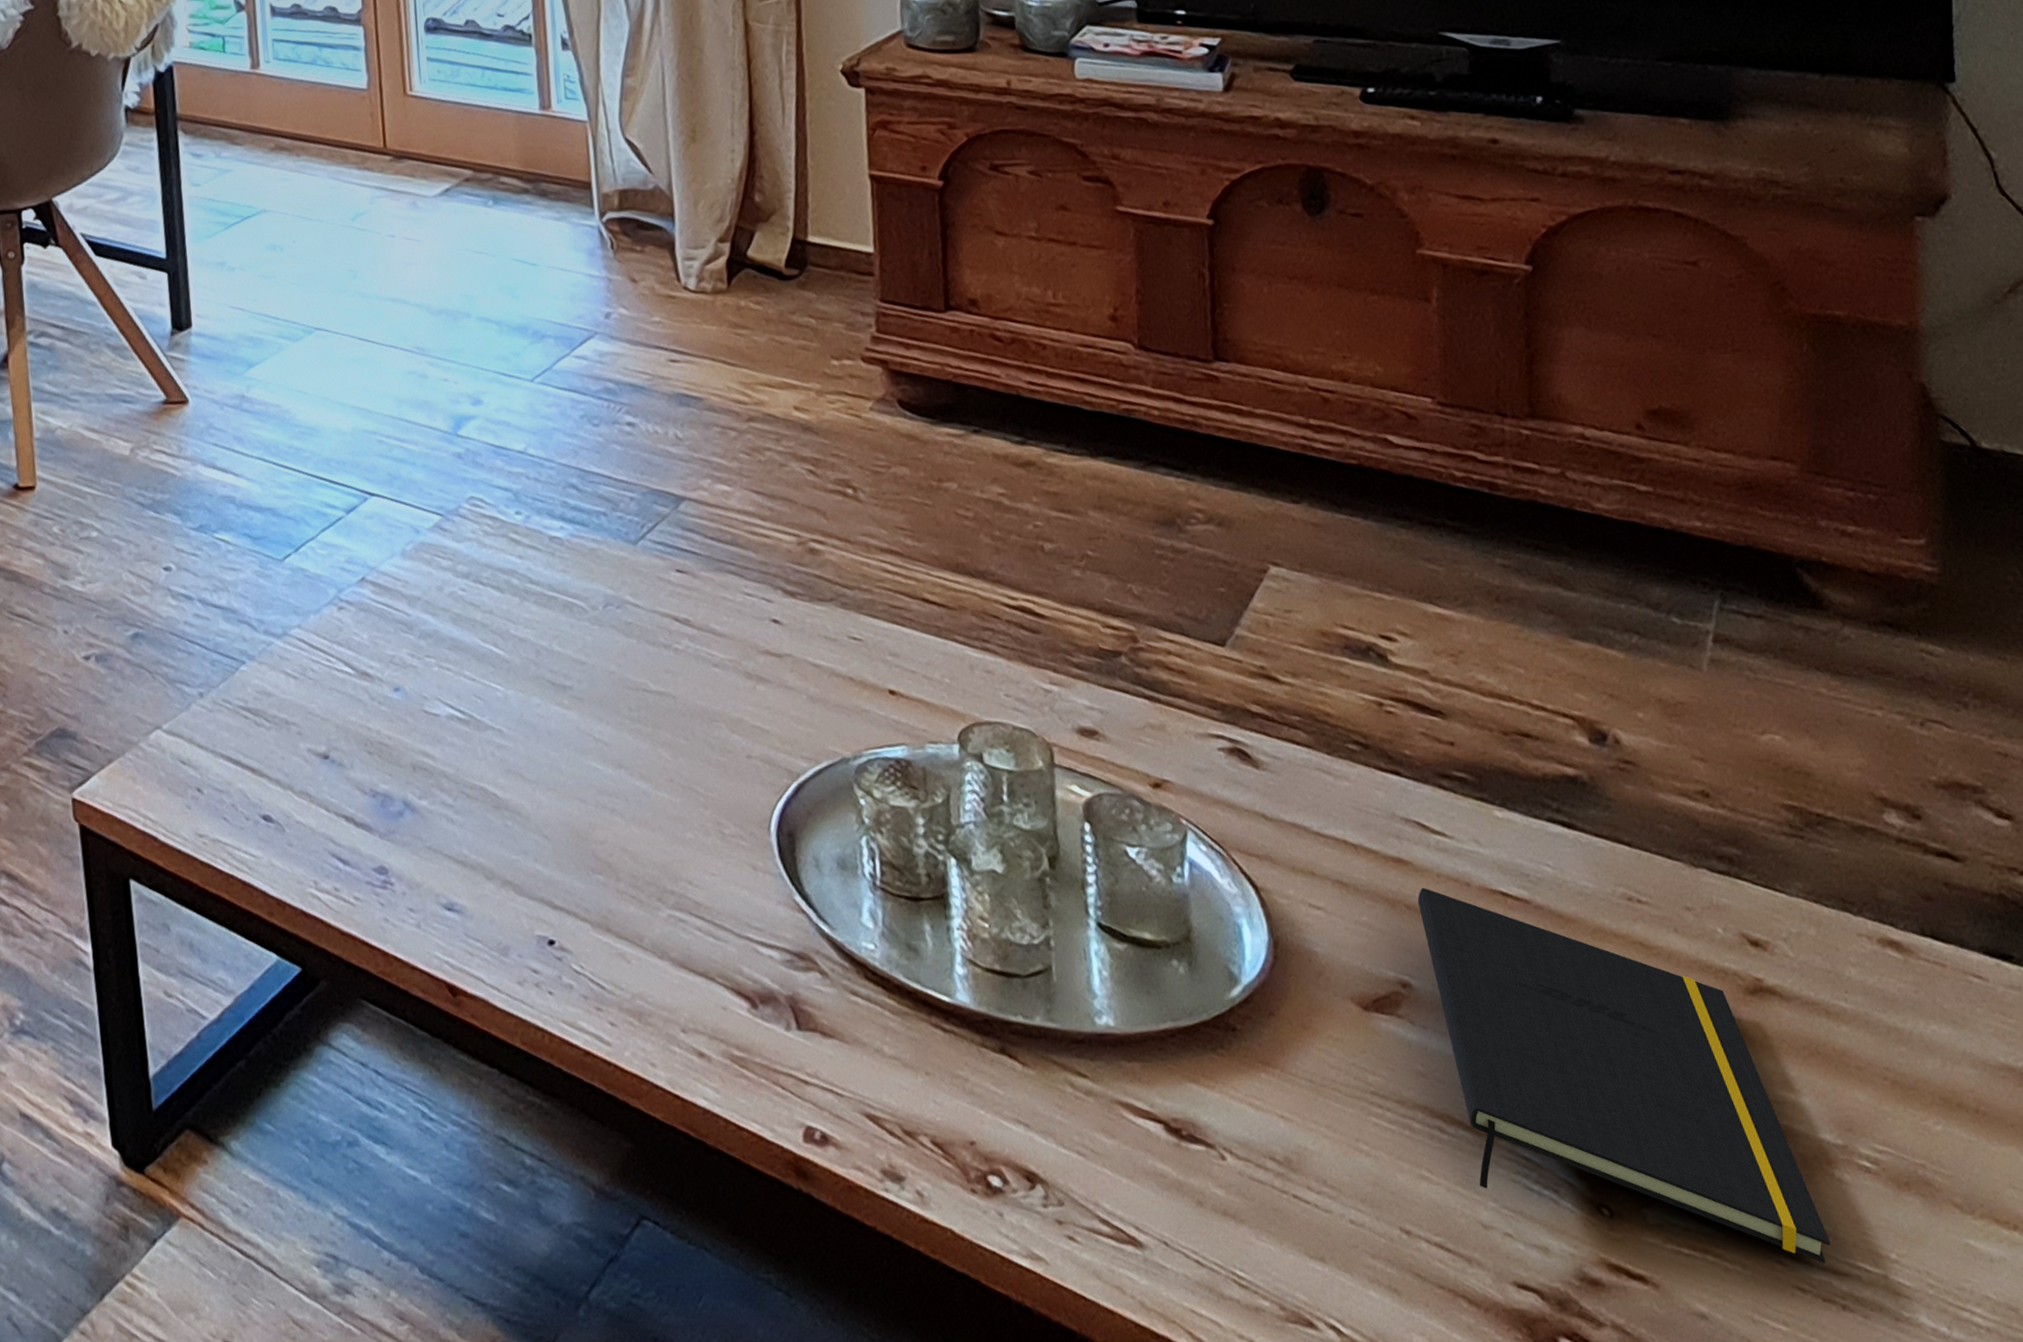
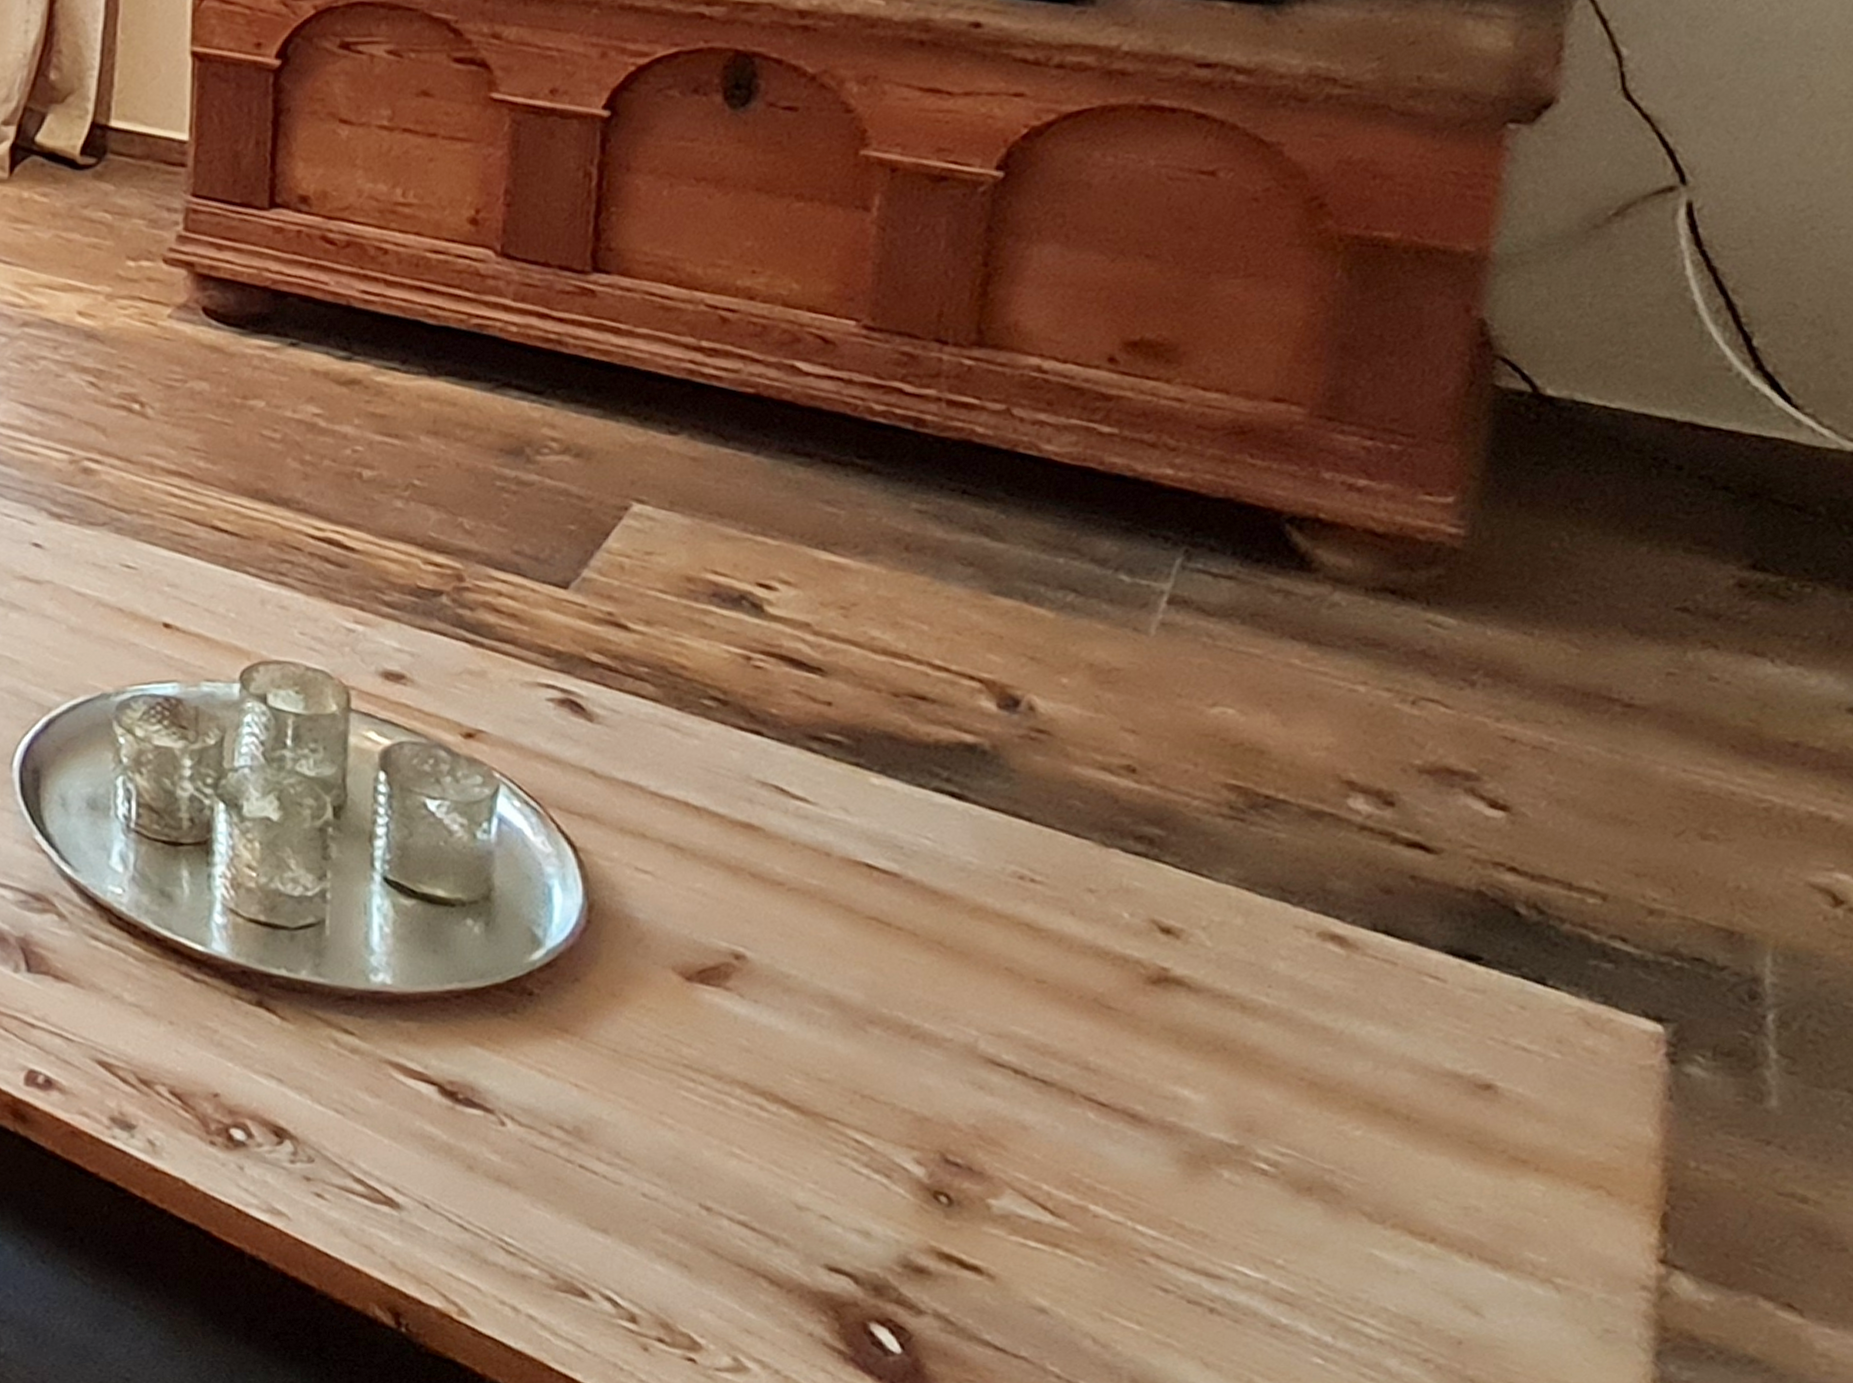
notepad: present [1417,887,1831,1264] -> none [765,855,1207,1265]

